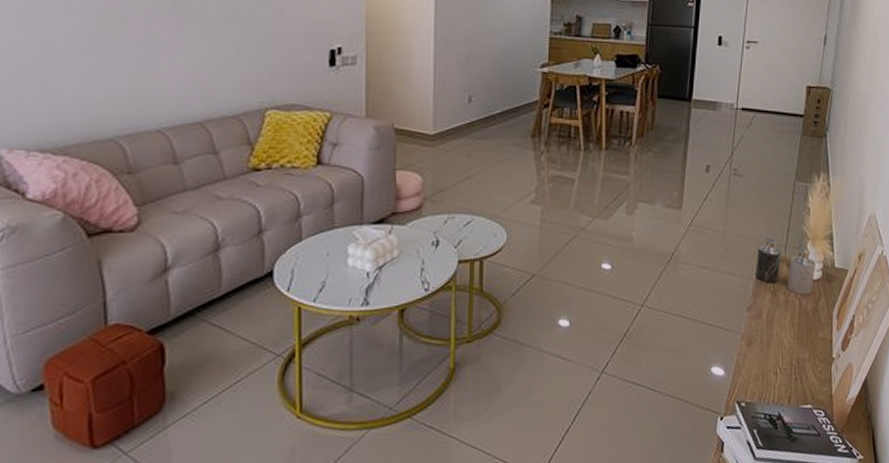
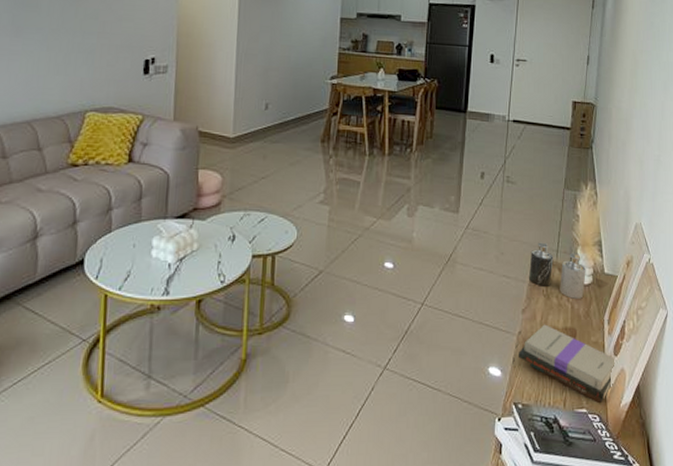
books: none [743,321,843,399] -> present [519,324,615,404]

